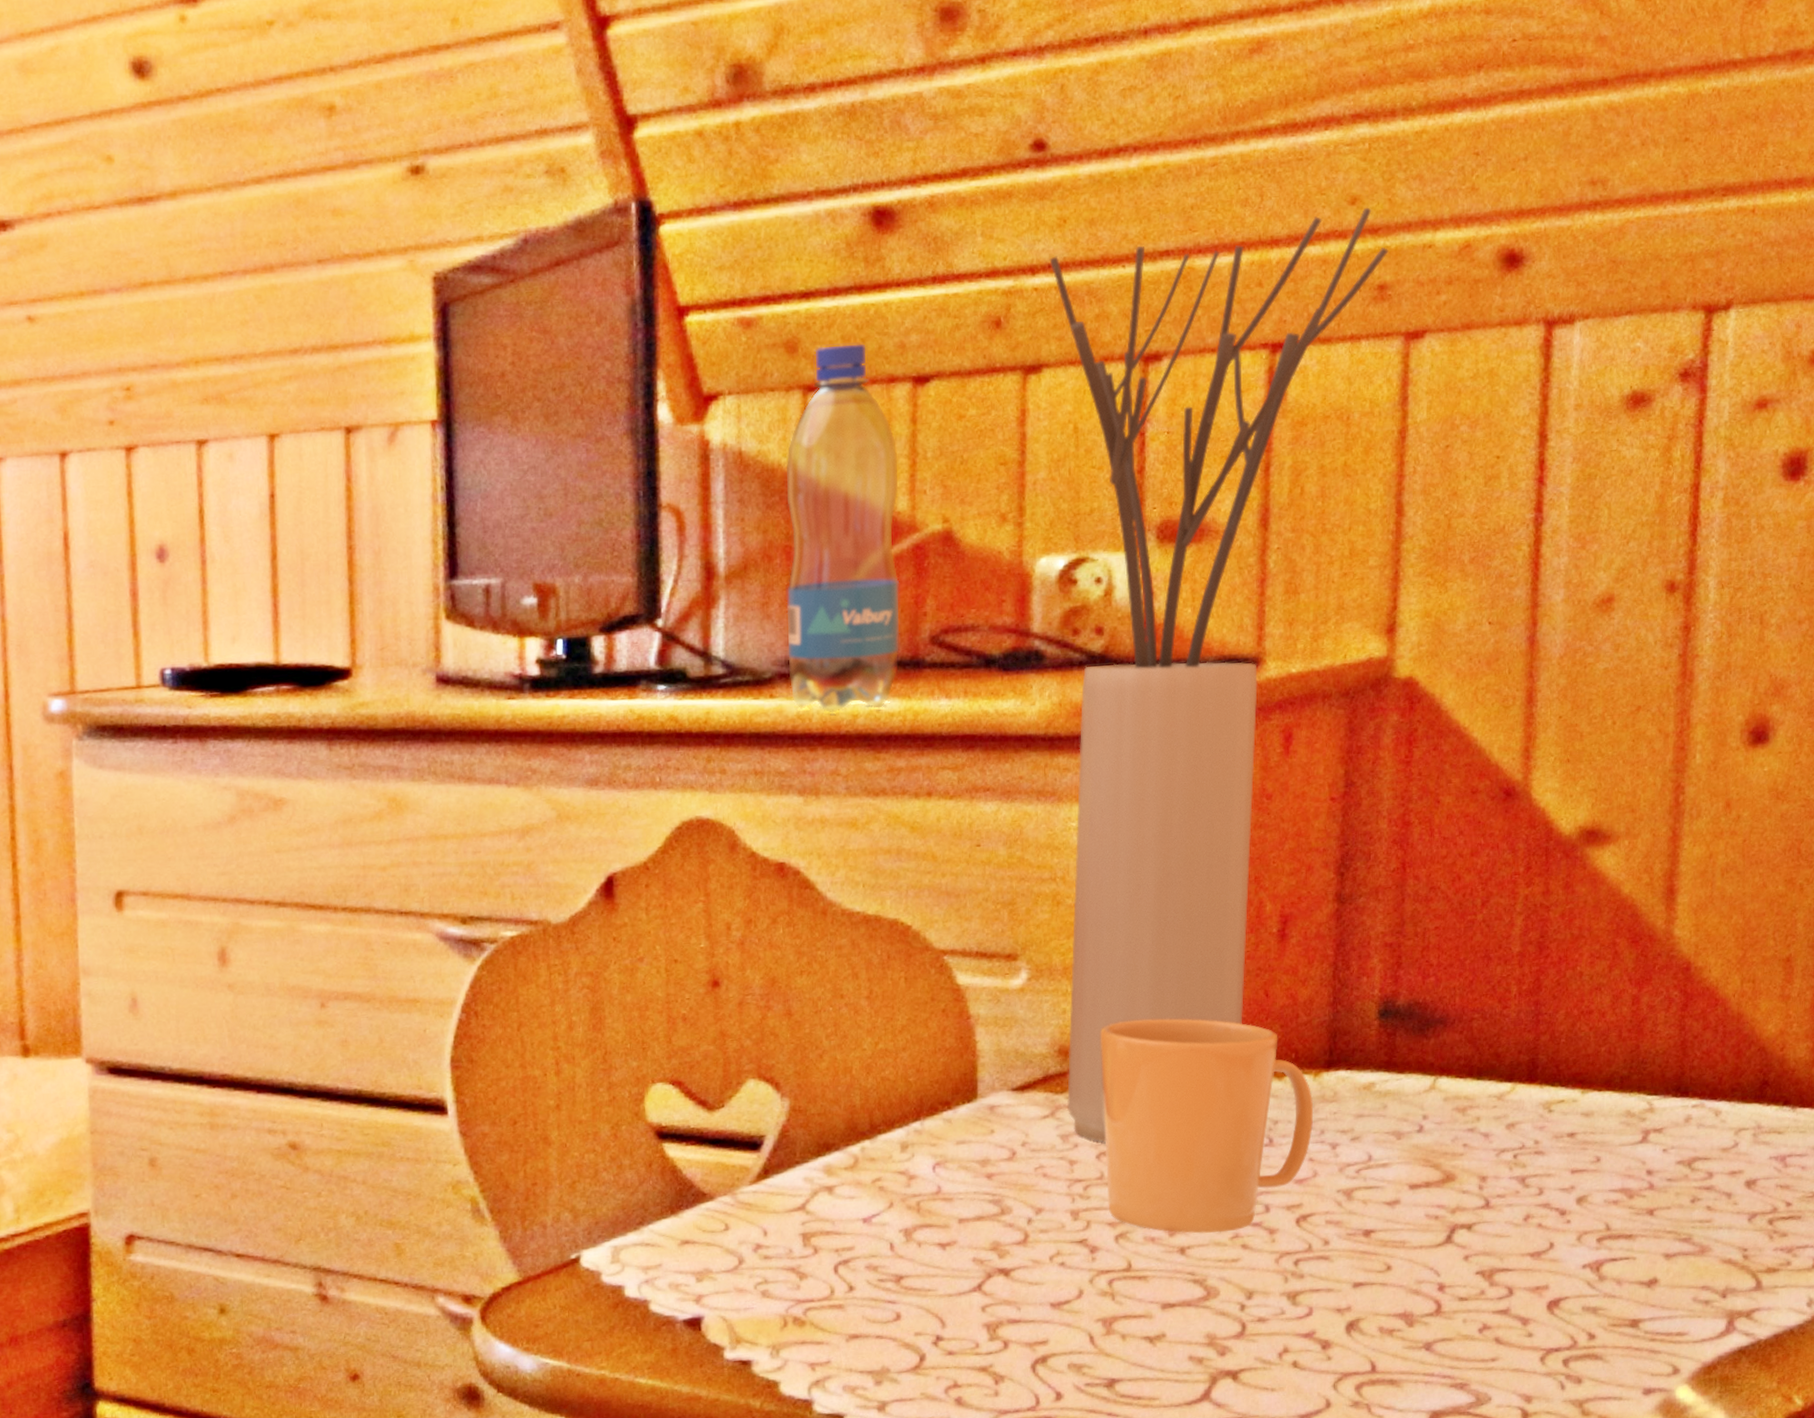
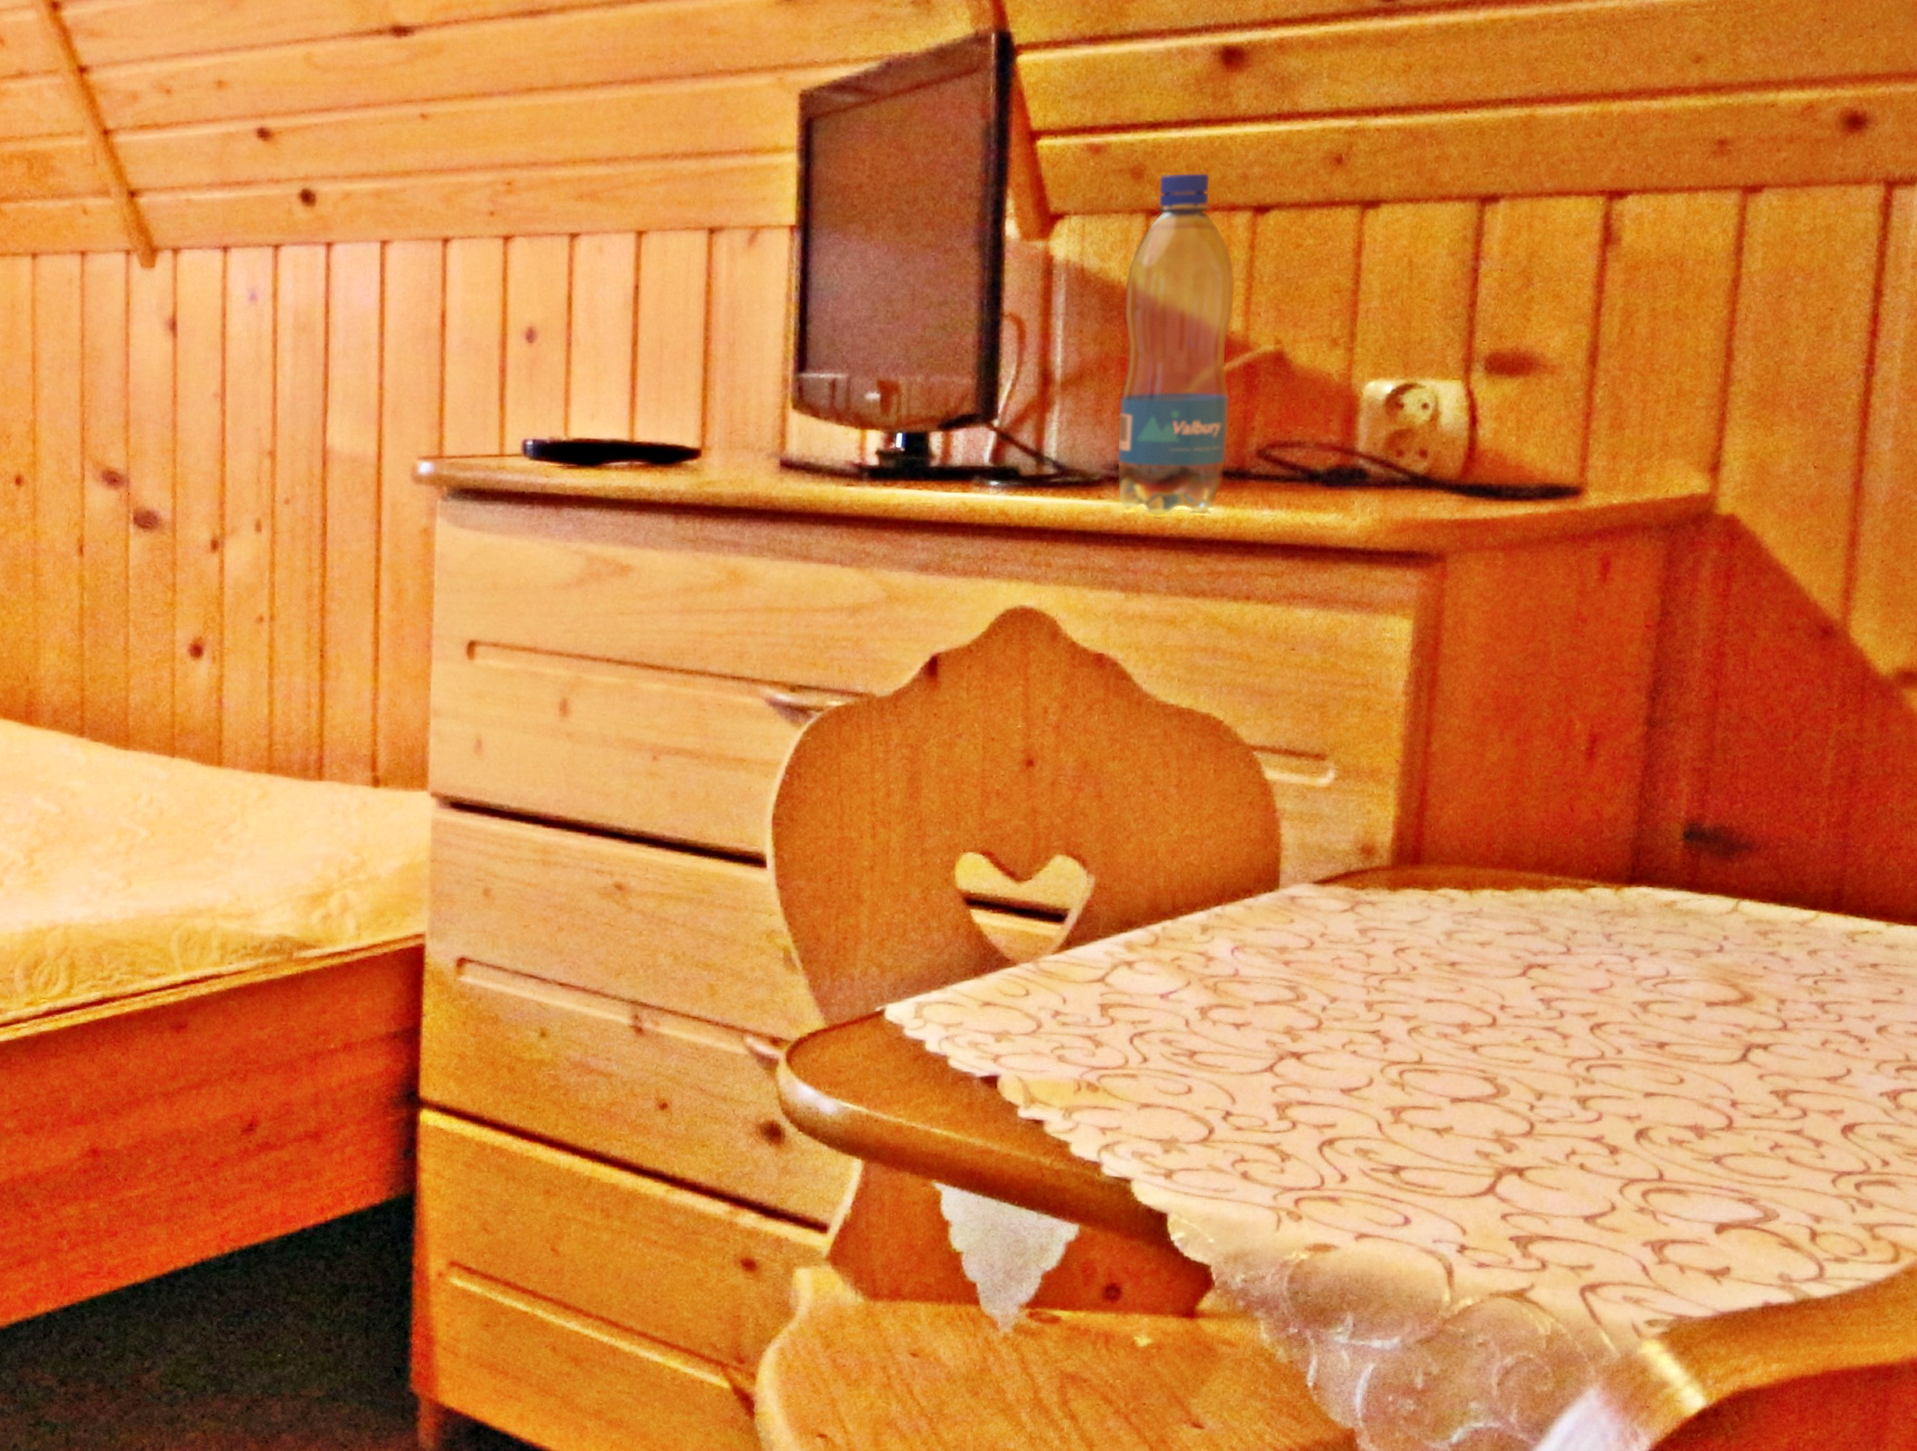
vase: present [1049,207,1388,1143] -> none [1366,66,1730,939]
mug: present [1101,1018,1314,1234] -> none [1402,825,1614,1034]

